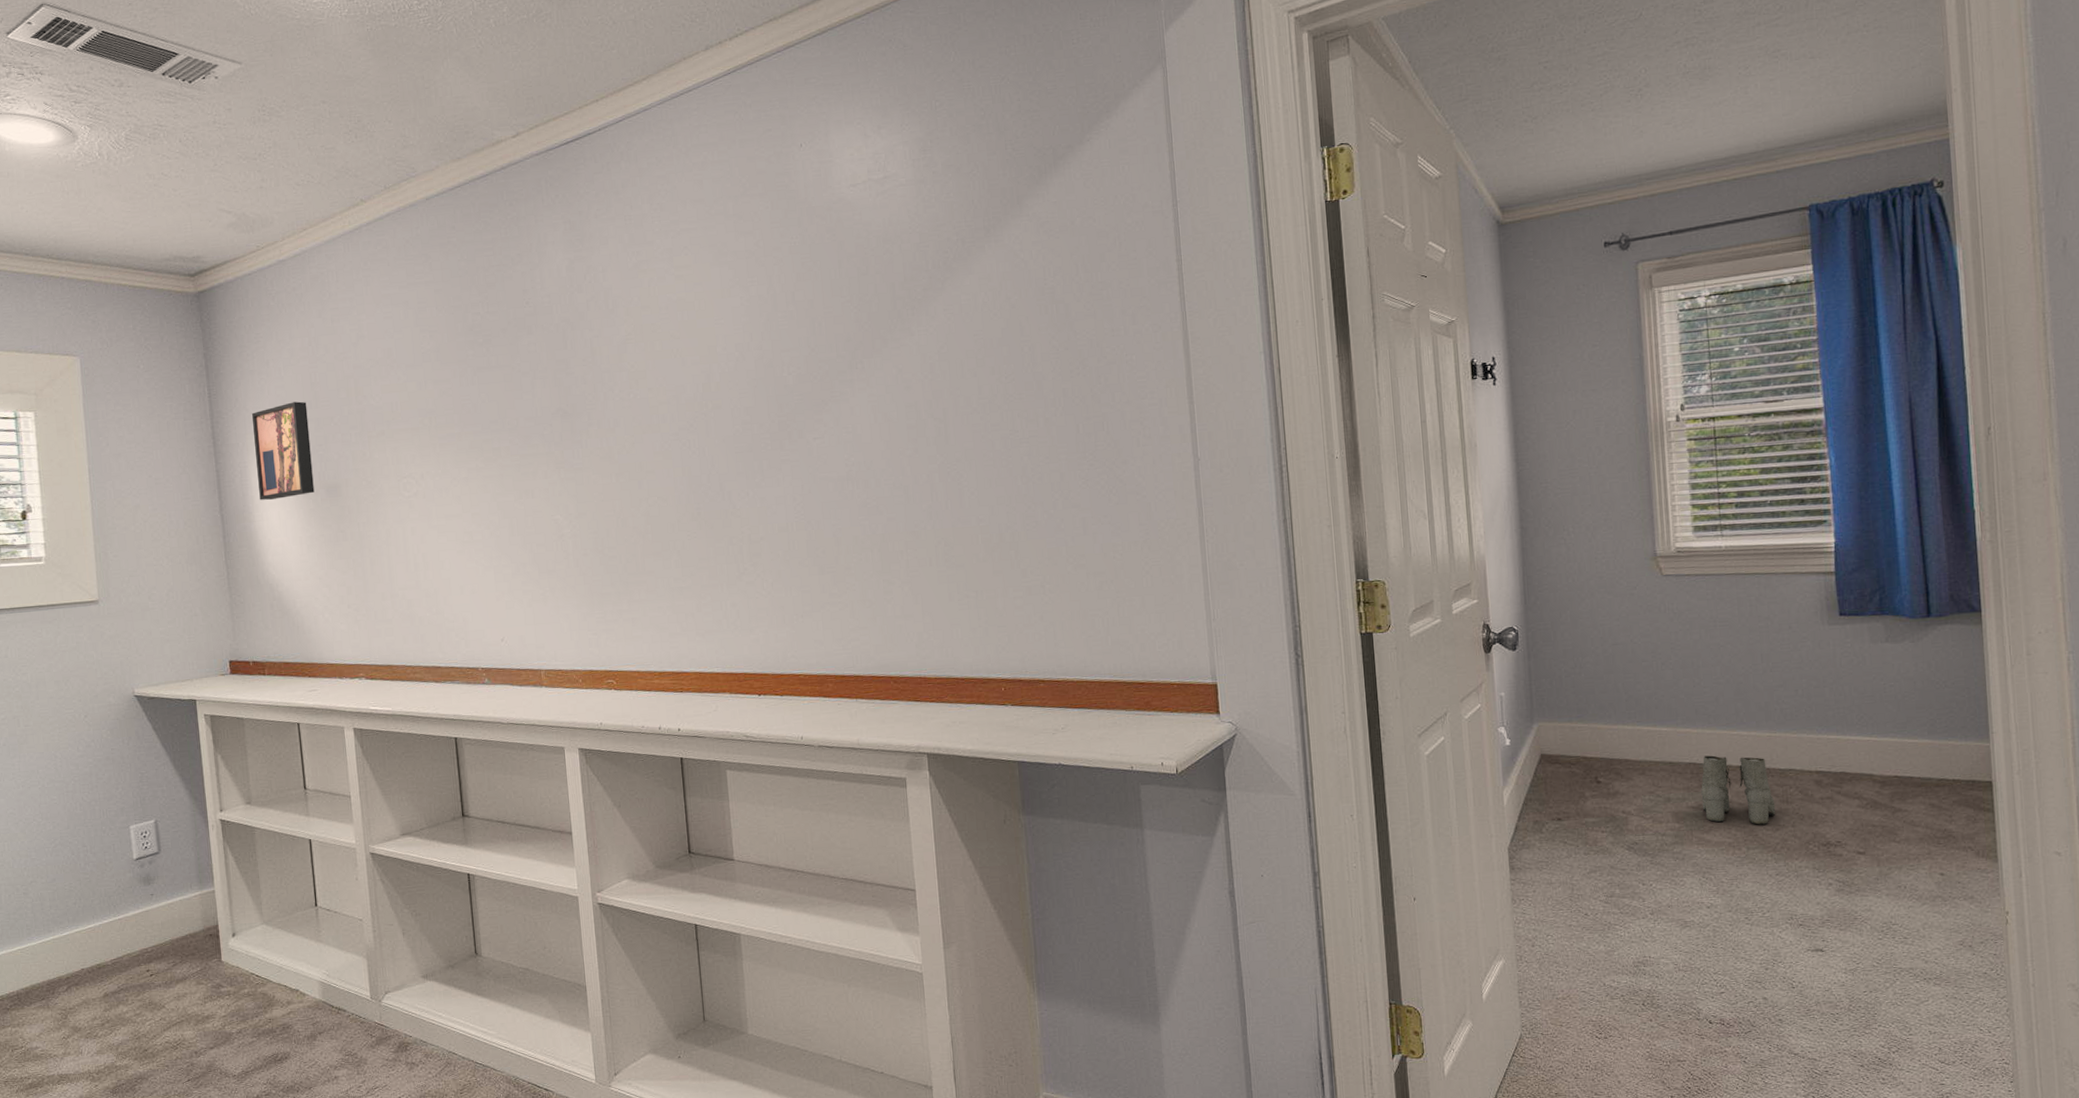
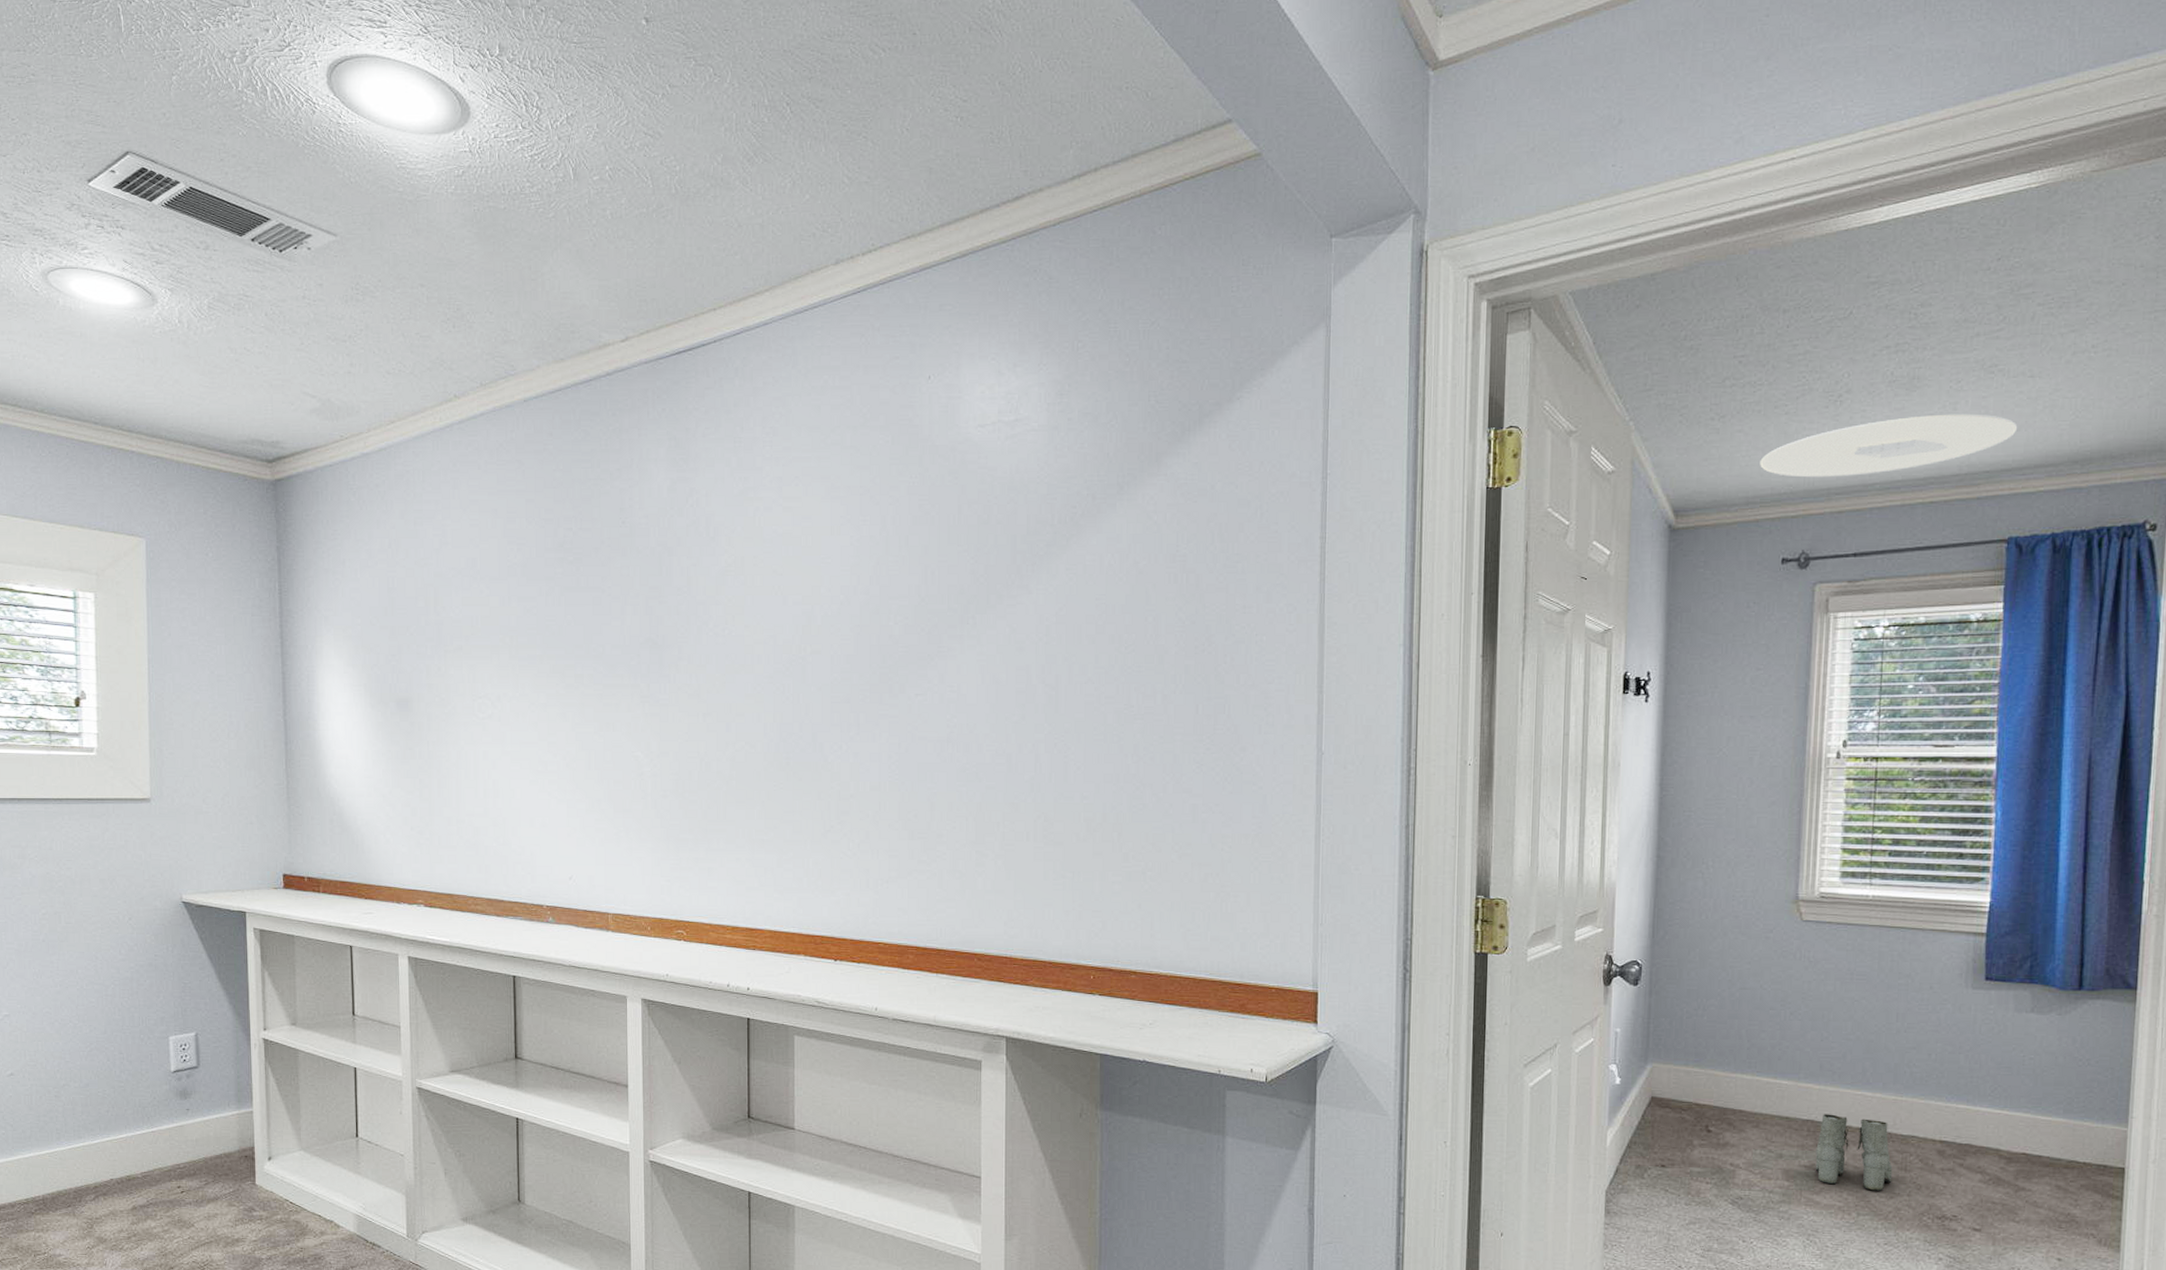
wall art: present [251,401,315,500] -> none [323,607,384,708]
ceiling light: none [1574,95,1806,167] -> present [1760,413,2018,478]

